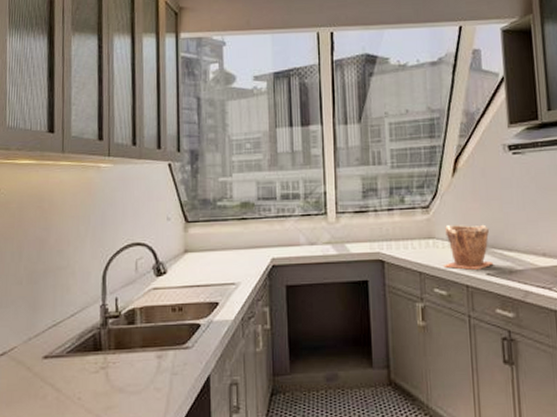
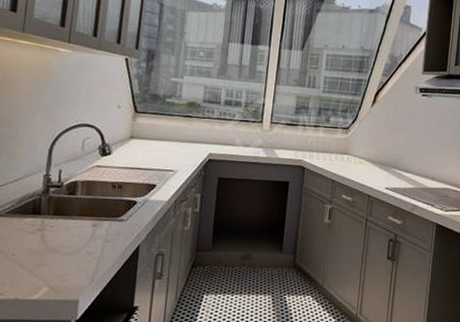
plant pot: present [443,224,494,270] -> none [352,145,394,184]

